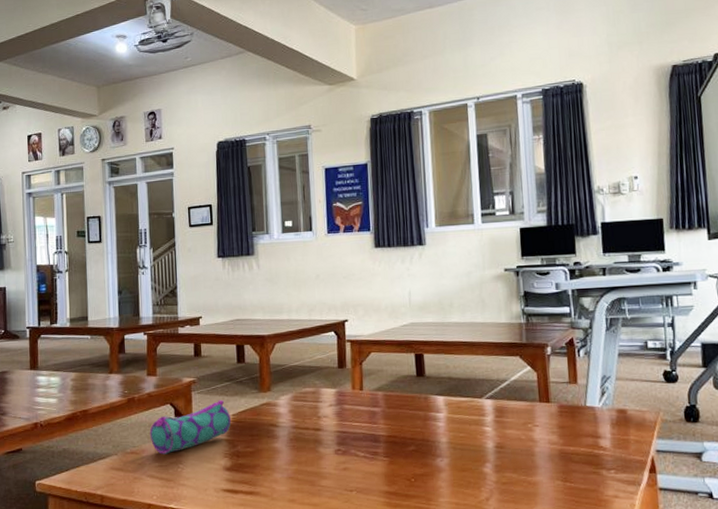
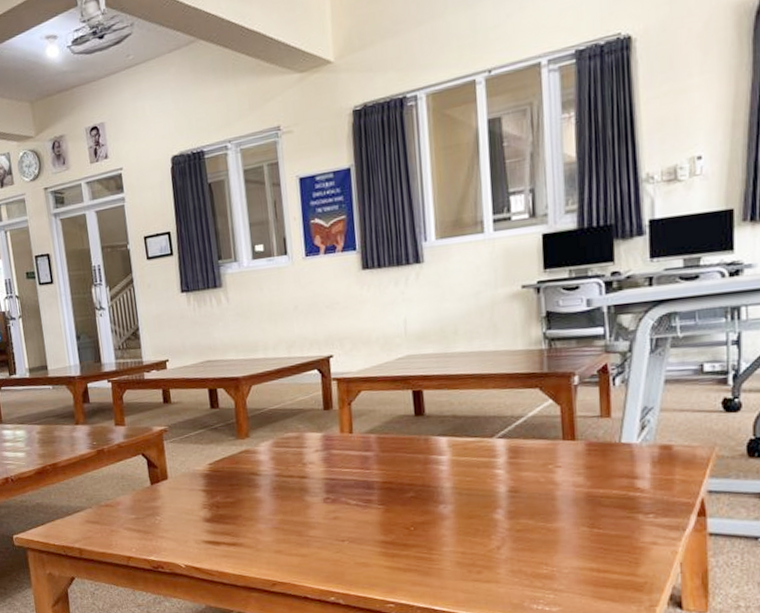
pencil case: present [149,399,231,455] -> none [122,448,208,507]

